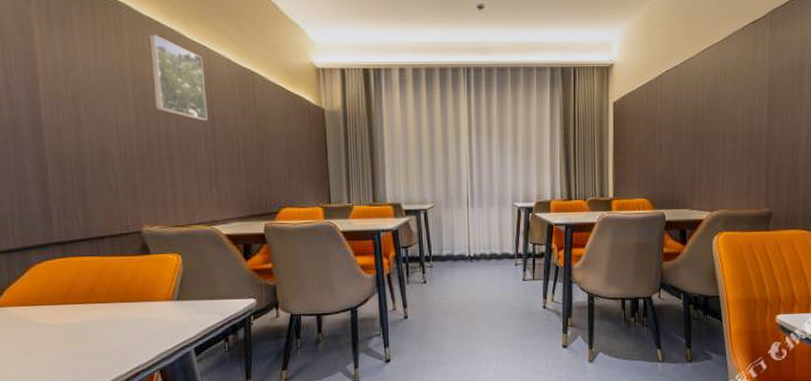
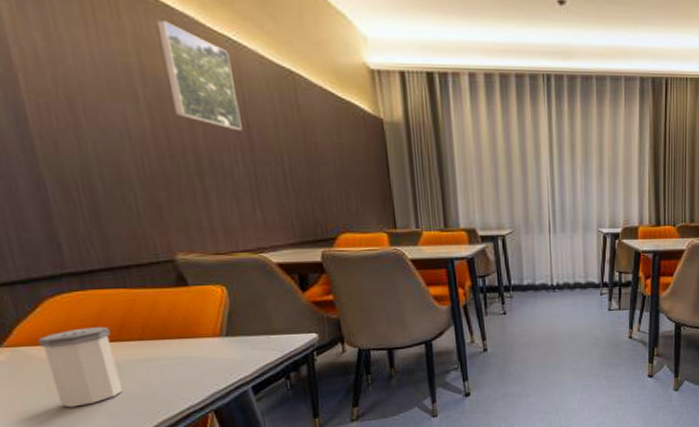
salt shaker: none [22,290,85,363] -> present [37,327,123,408]

